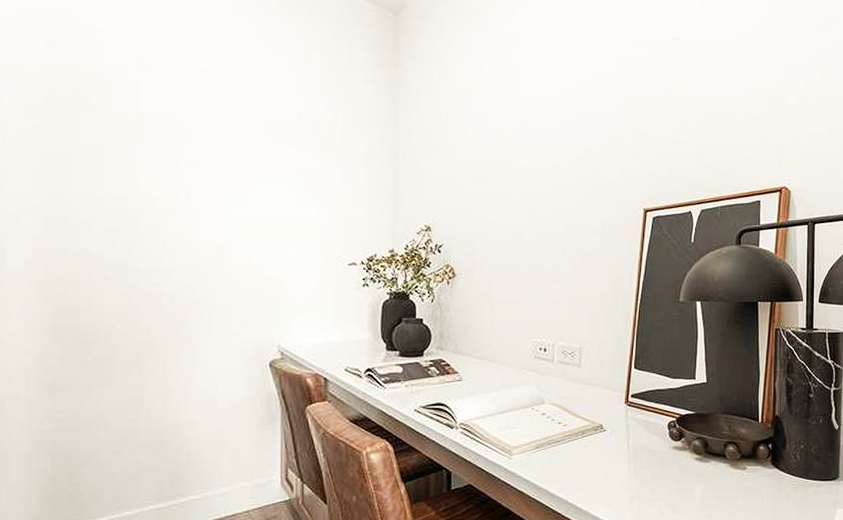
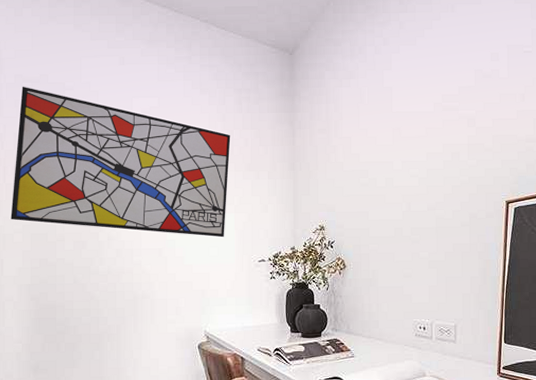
wall art: none [14,22,316,234] -> present [11,86,231,238]

